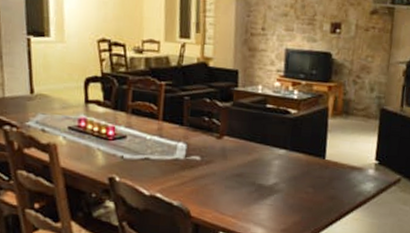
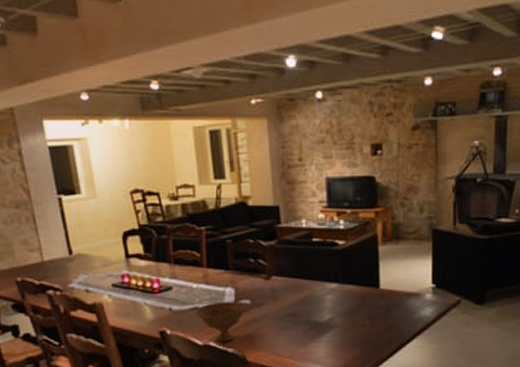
bowl: none [146,154,196,195] -> present [196,301,247,342]

